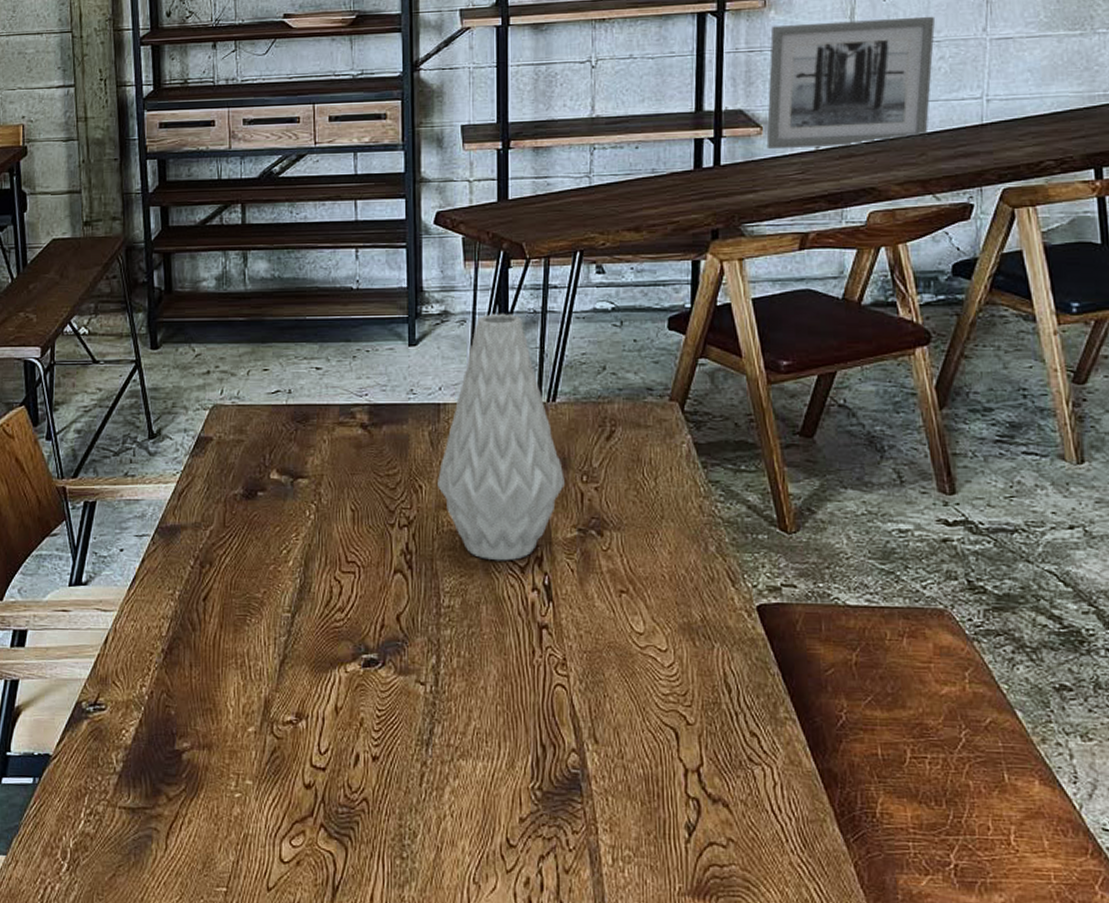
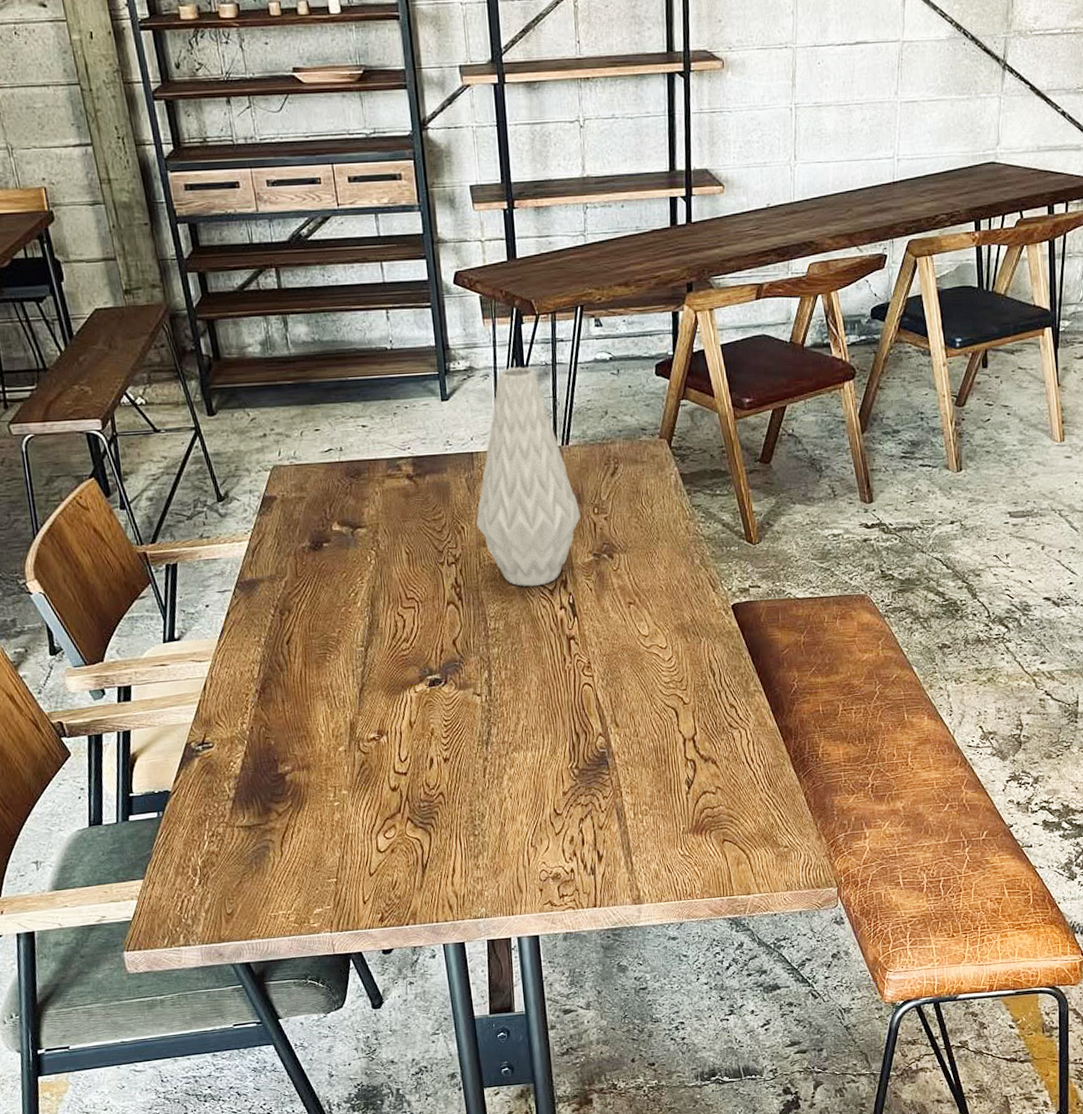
wall art: present [766,16,936,150] -> none [728,79,859,207]

